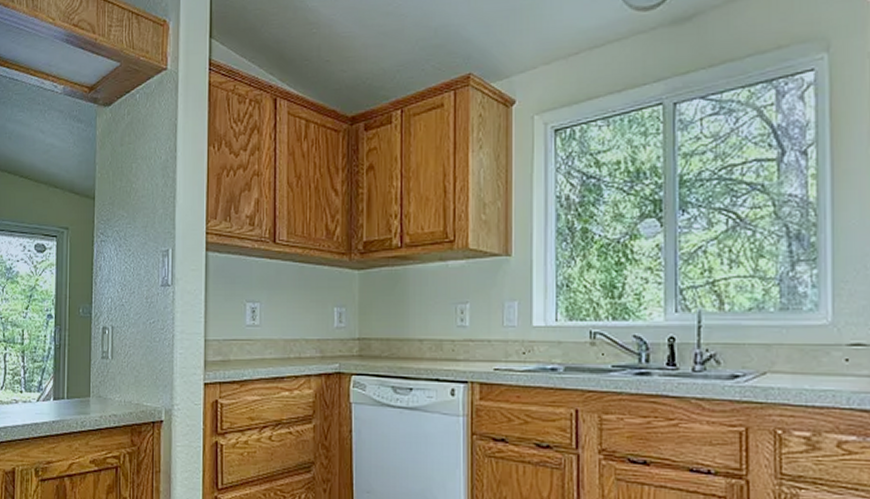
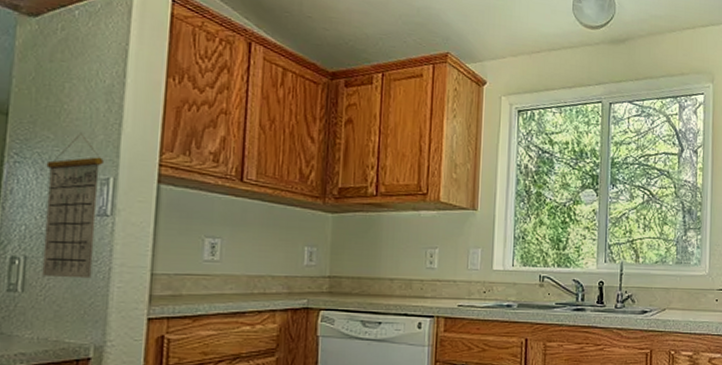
calendar: none [123,208,164,346] -> present [42,132,104,279]

